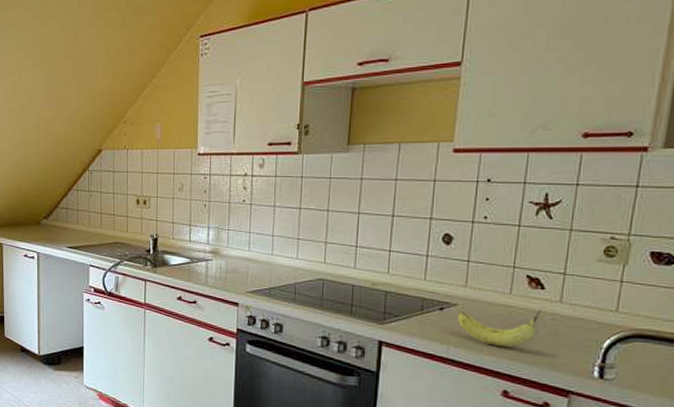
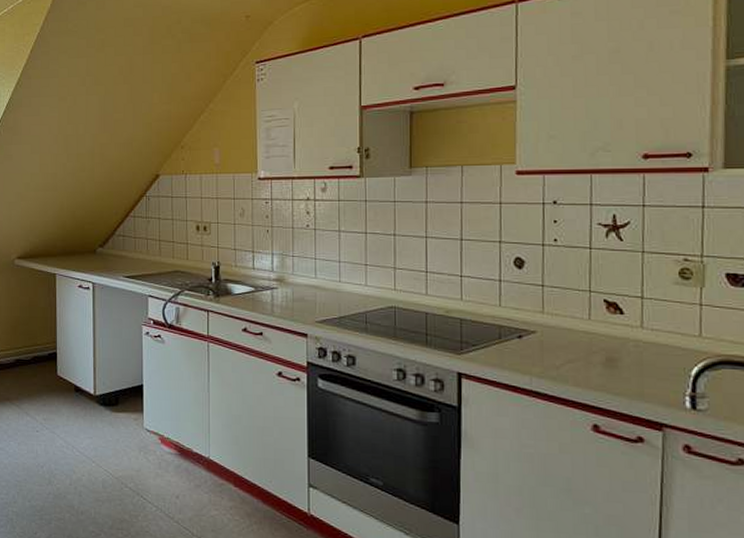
fruit: present [457,308,542,347] -> none [537,334,624,376]

